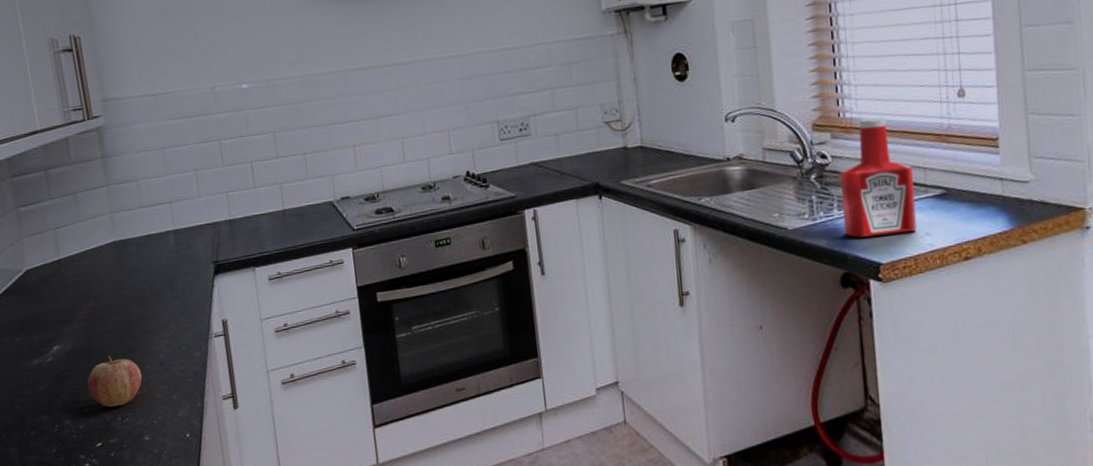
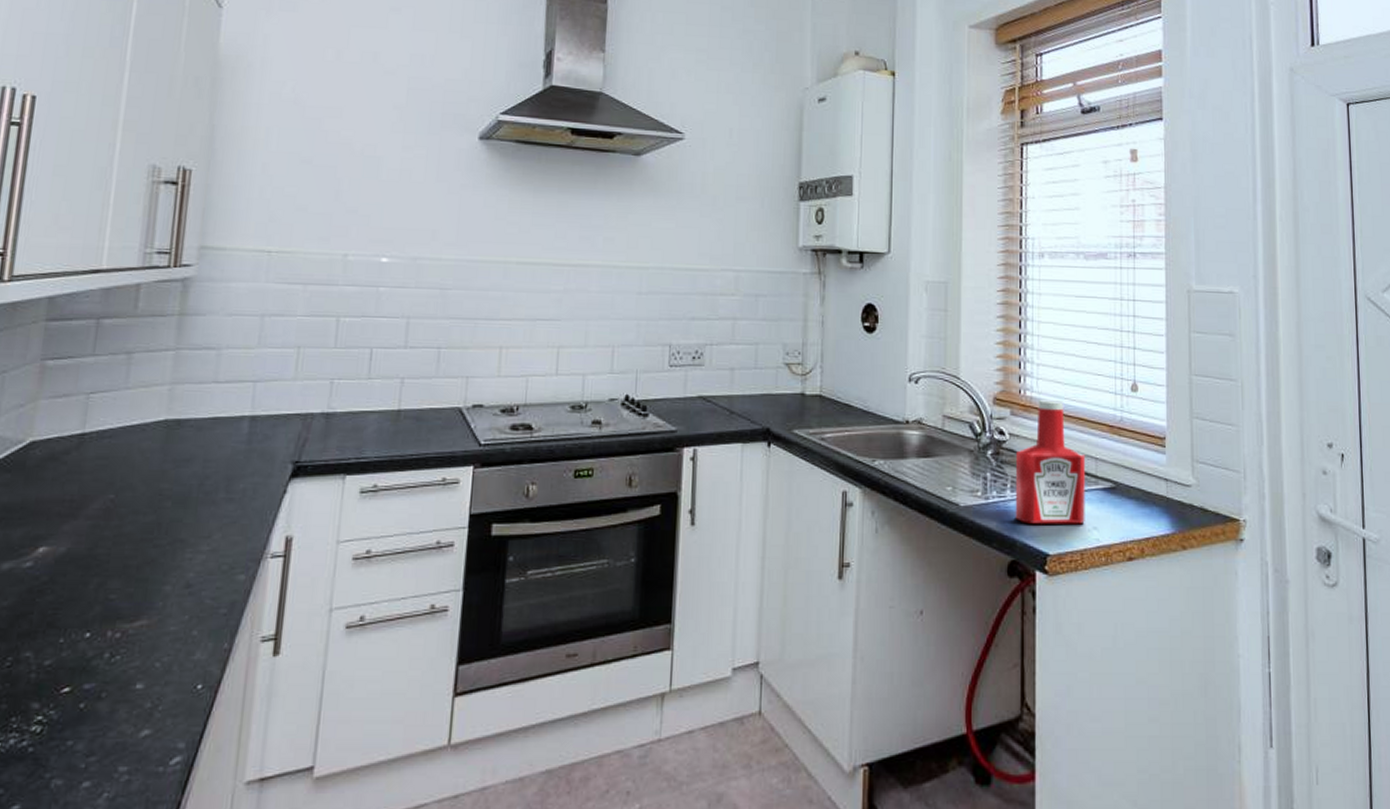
fruit: present [87,355,143,408] -> none [72,566,157,639]

